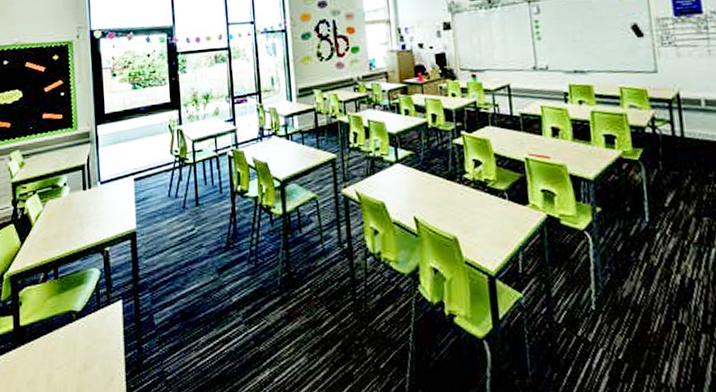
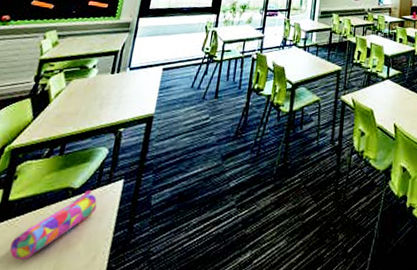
pencil case: none [32,313,103,383] -> present [9,191,97,261]

